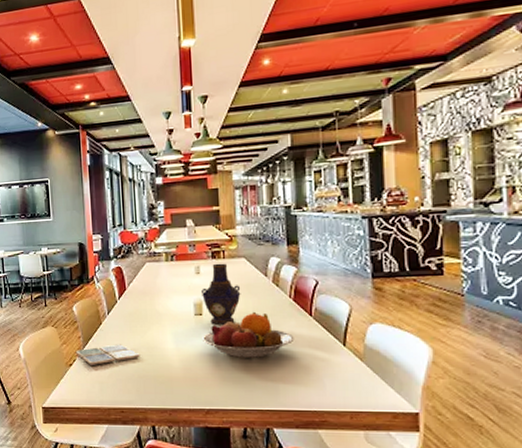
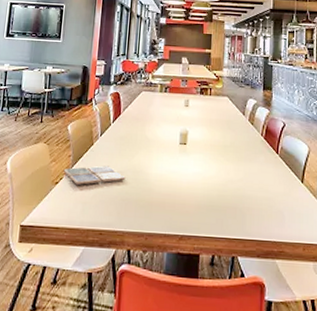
vase: present [202,263,241,325] -> none [188,99,222,155]
fruit bowl: present [203,311,295,358] -> none [184,145,263,188]

